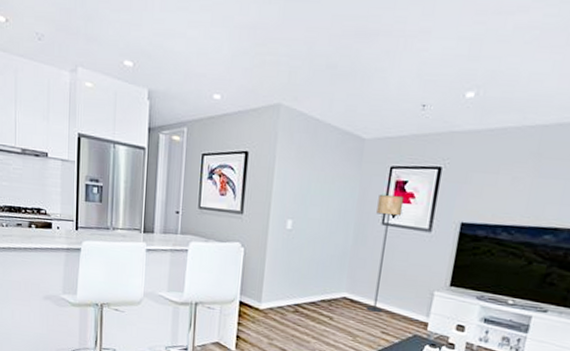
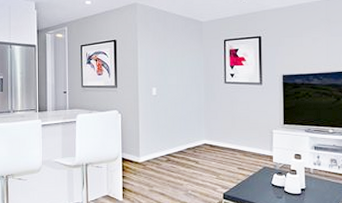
floor lamp: present [367,194,405,313] -> none [219,60,238,153]

